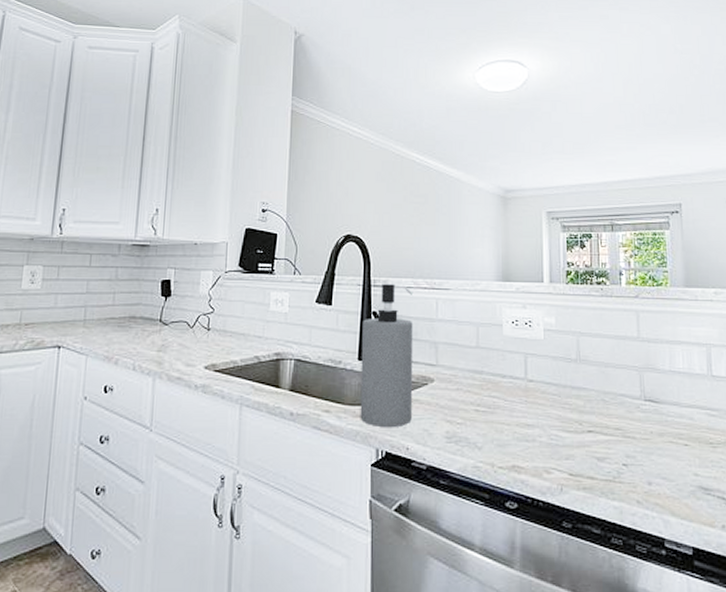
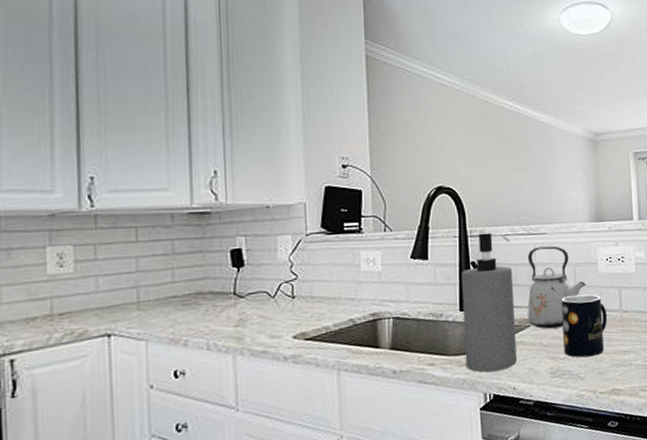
kettle: none [425,302,489,390] -> present [527,246,586,329]
mug: none [461,357,511,426] -> present [561,294,608,358]

